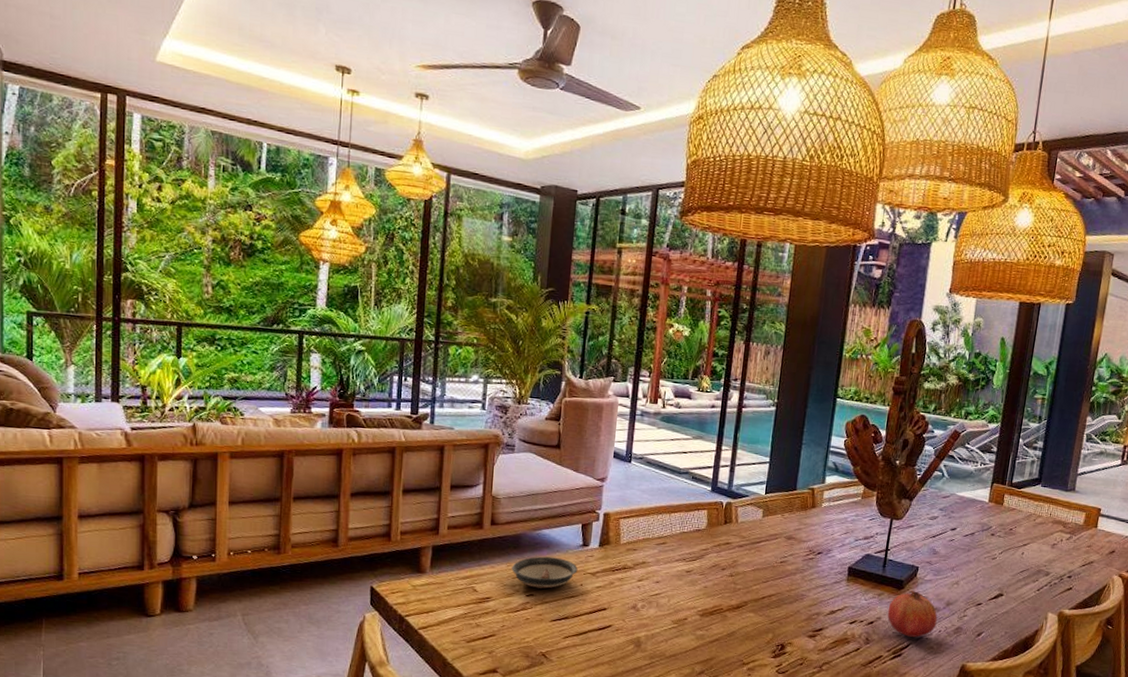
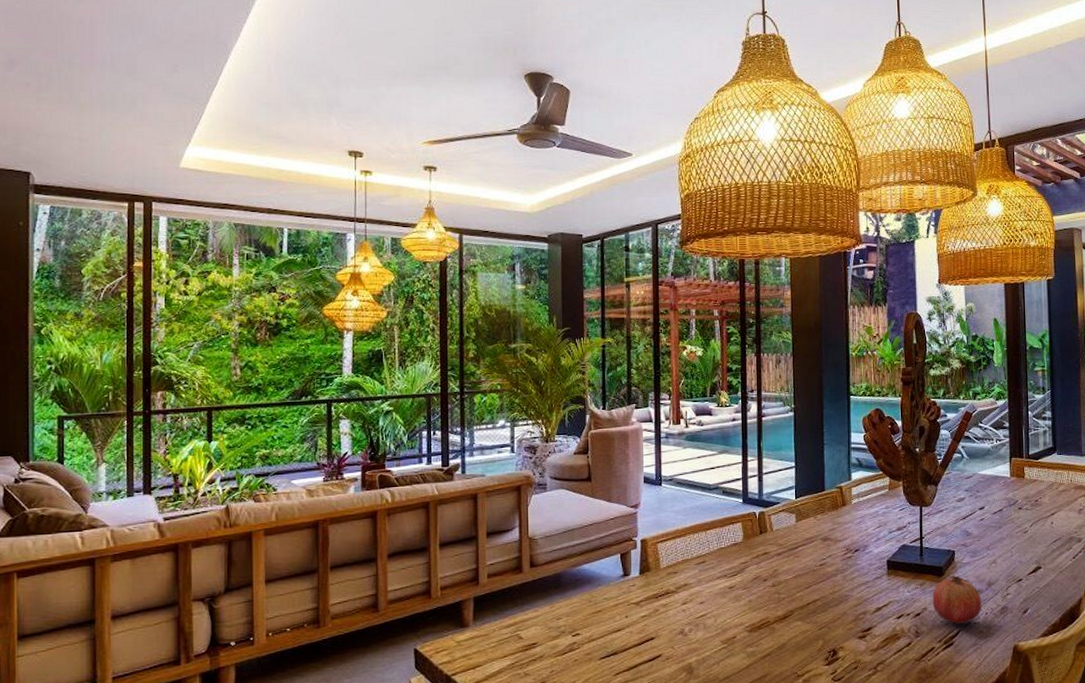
saucer: present [512,556,578,589] -> none [555,591,621,627]

